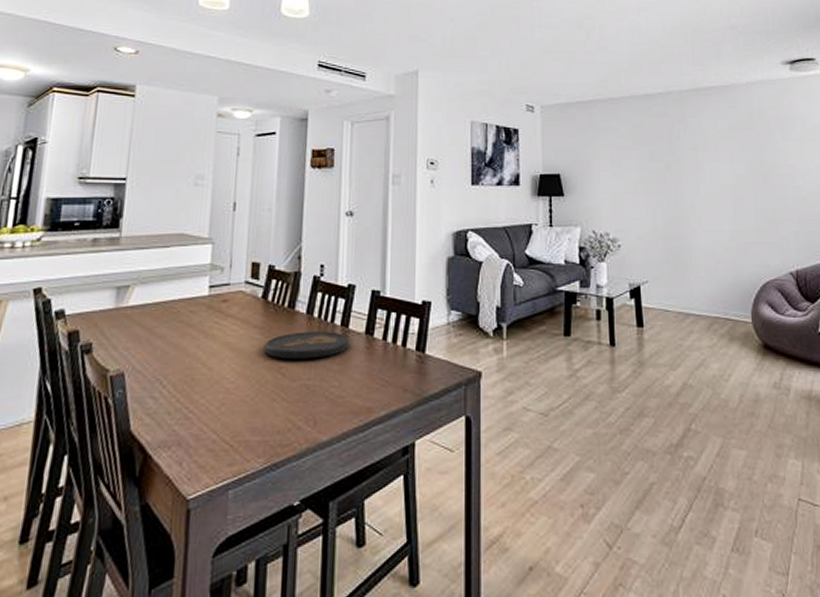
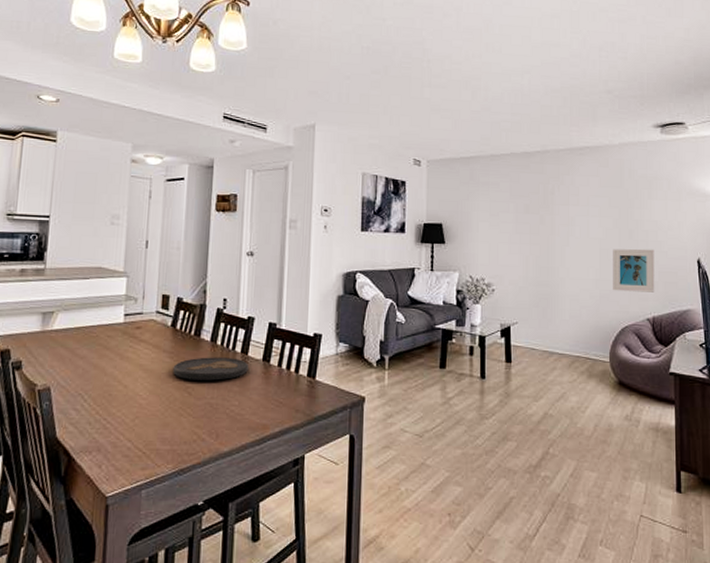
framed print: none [747,195,796,243] -> present [613,249,655,293]

